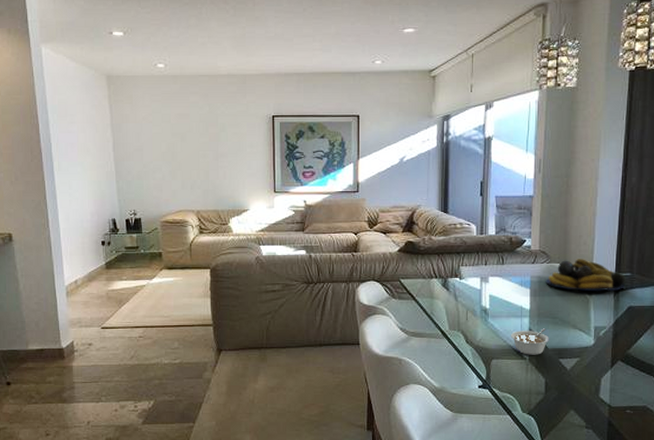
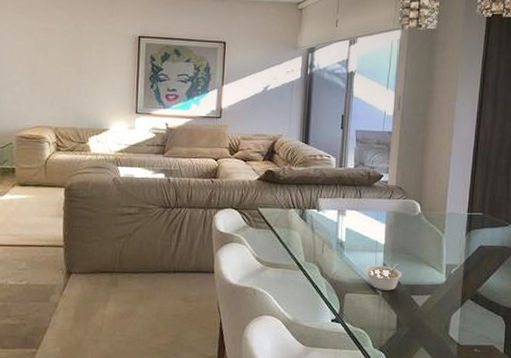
fruit bowl: present [545,259,627,292] -> none [400,196,478,230]

